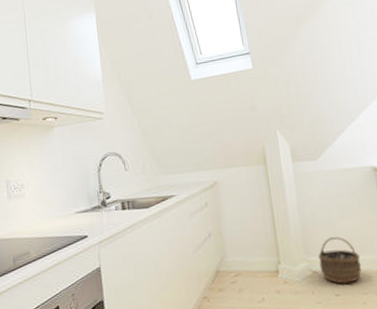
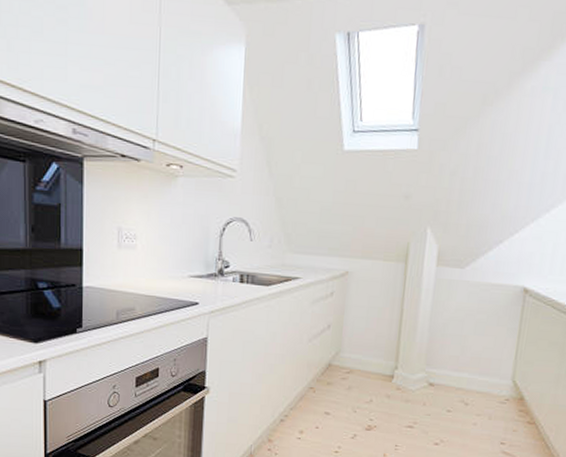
wicker basket: present [318,237,362,284] -> none [437,353,483,402]

